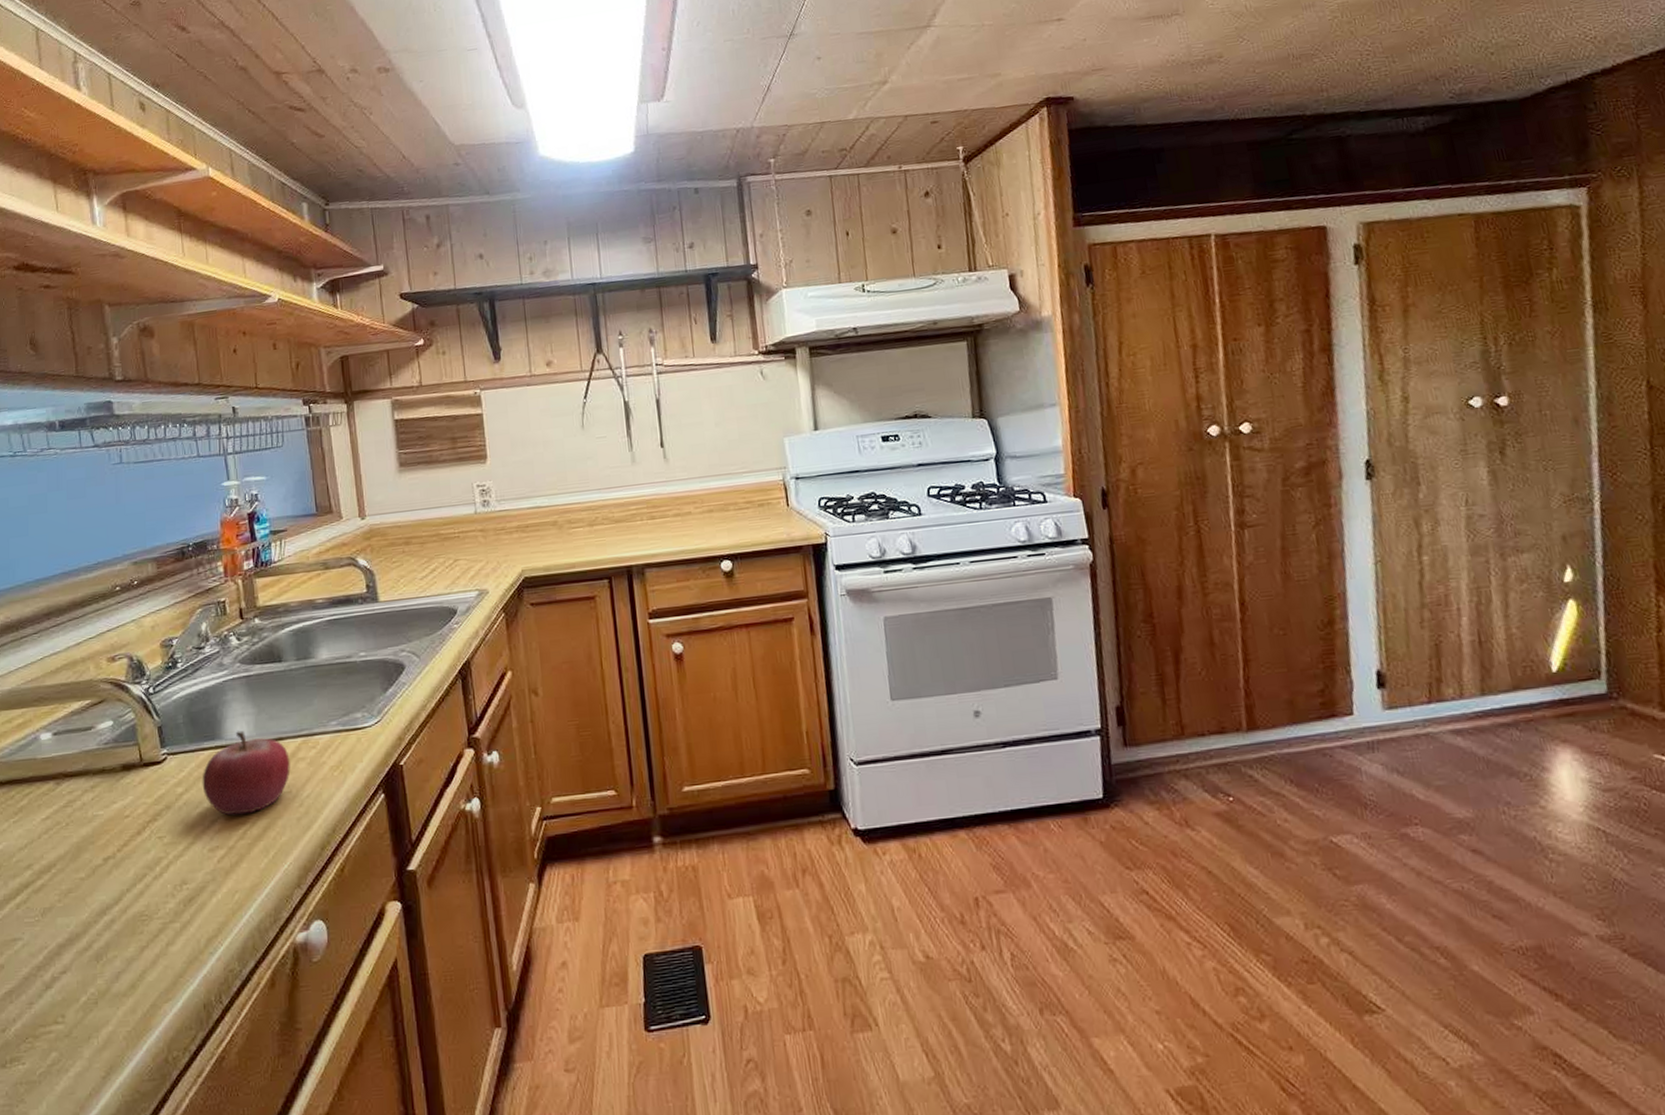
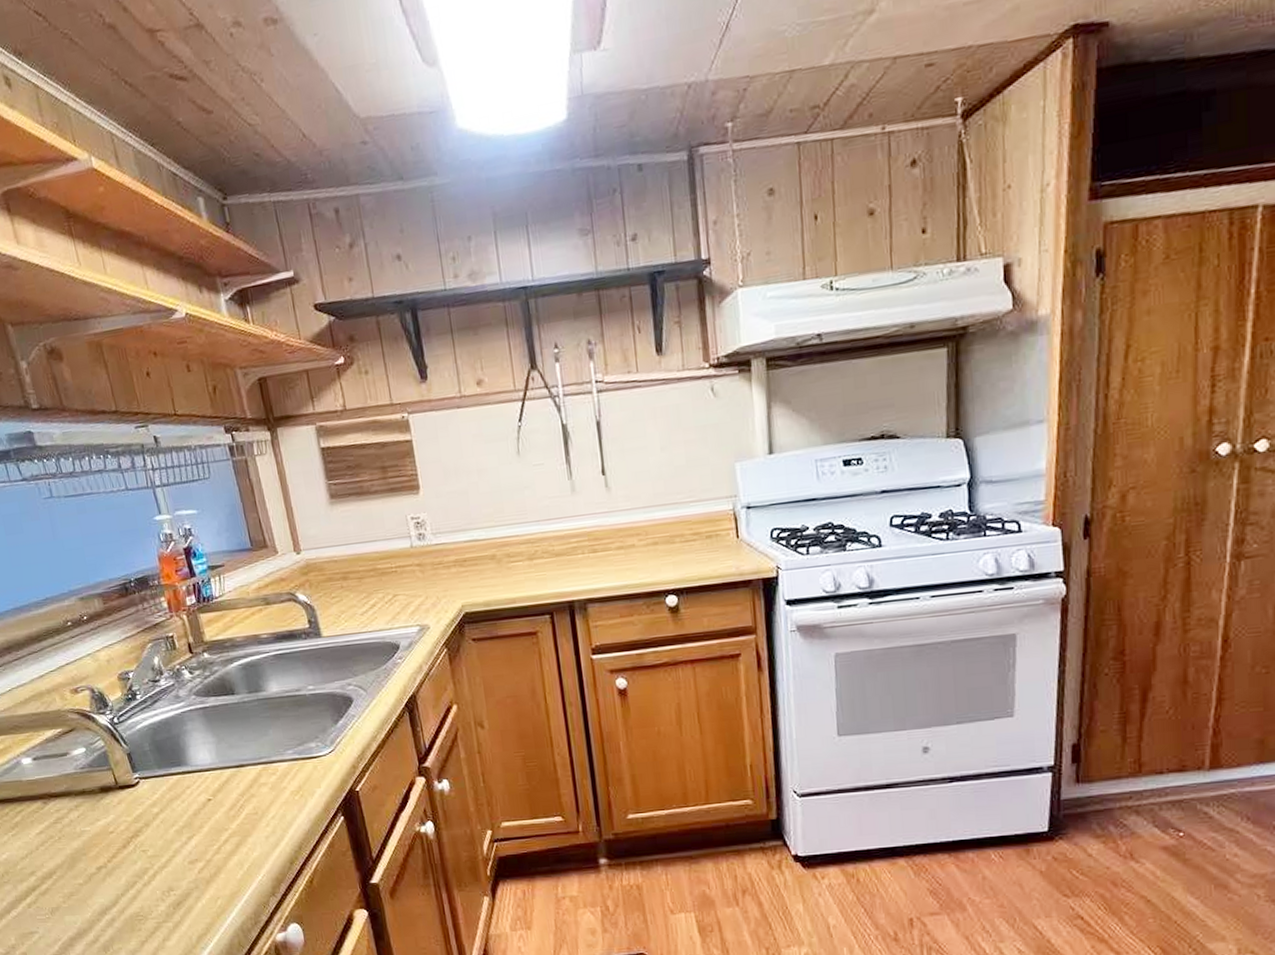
fruit: present [202,730,290,816] -> none [174,758,254,833]

